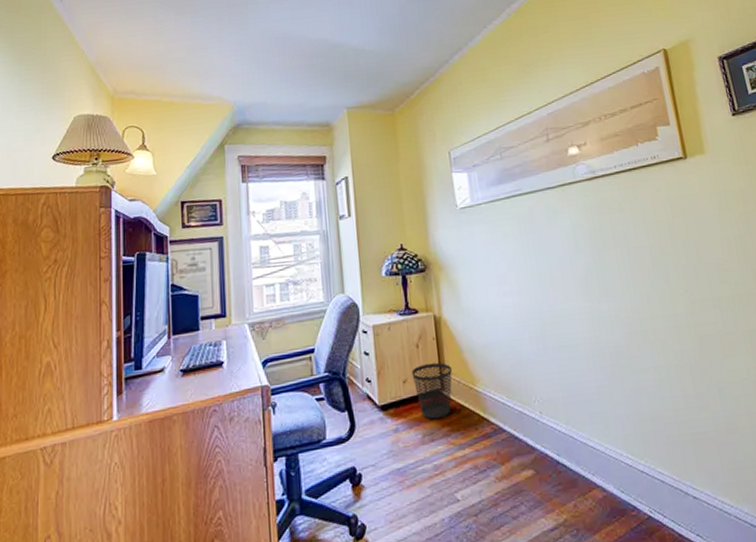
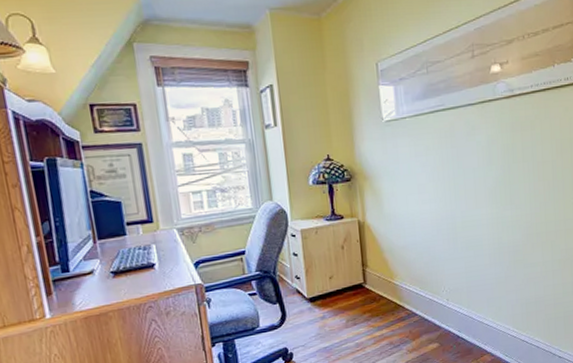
wastebasket: present [411,363,452,420] -> none [337,261,374,308]

